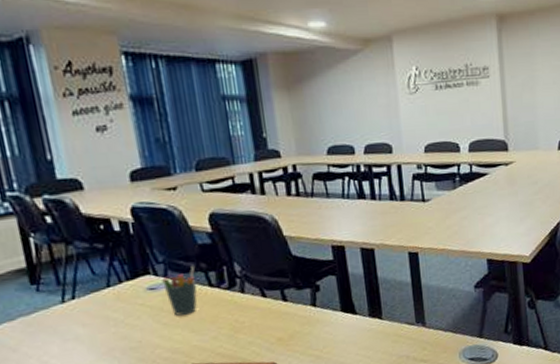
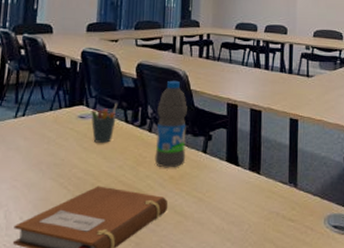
water bottle: none [246,227,293,331] -> present [154,80,187,168]

